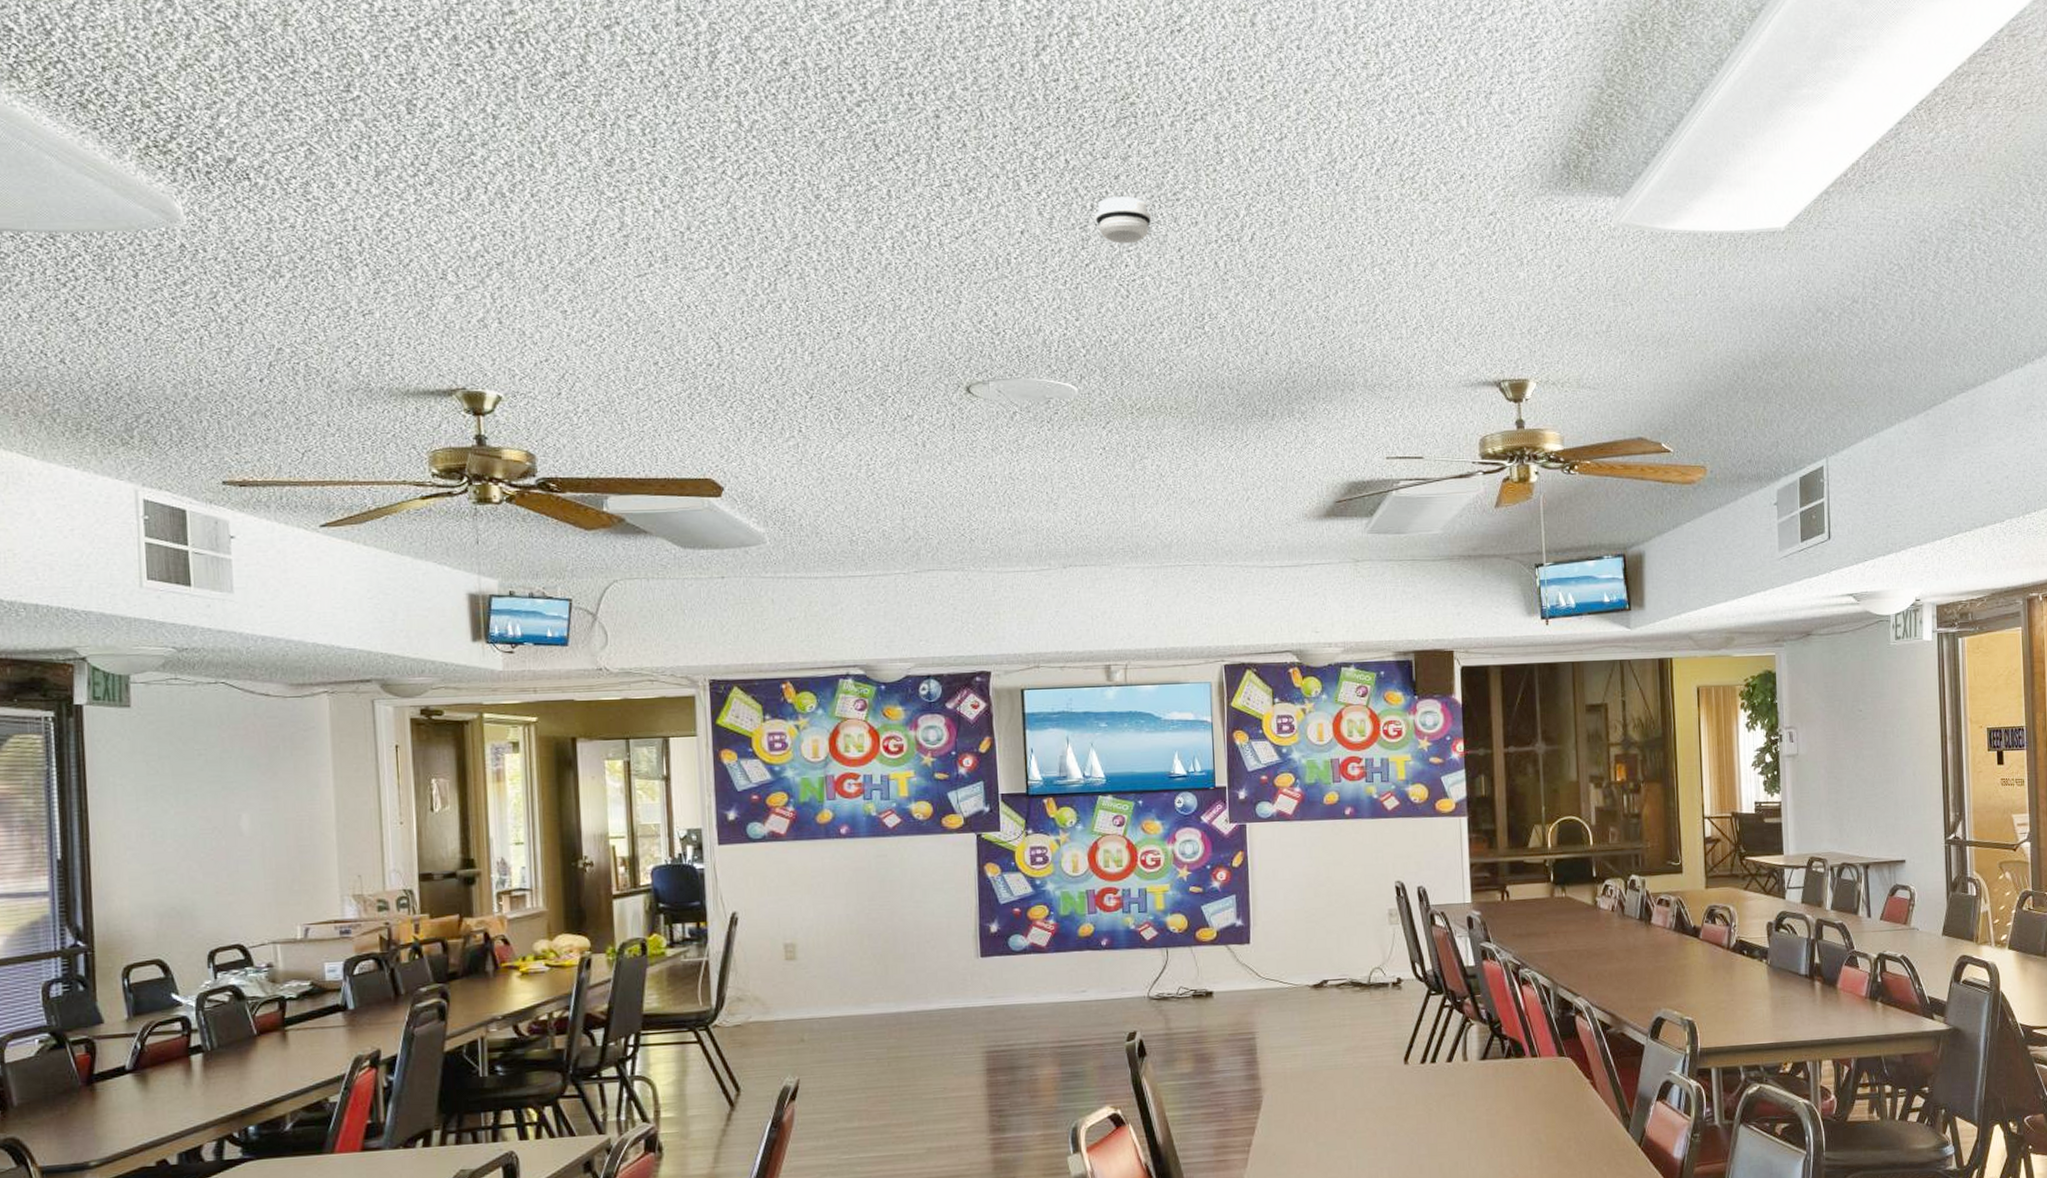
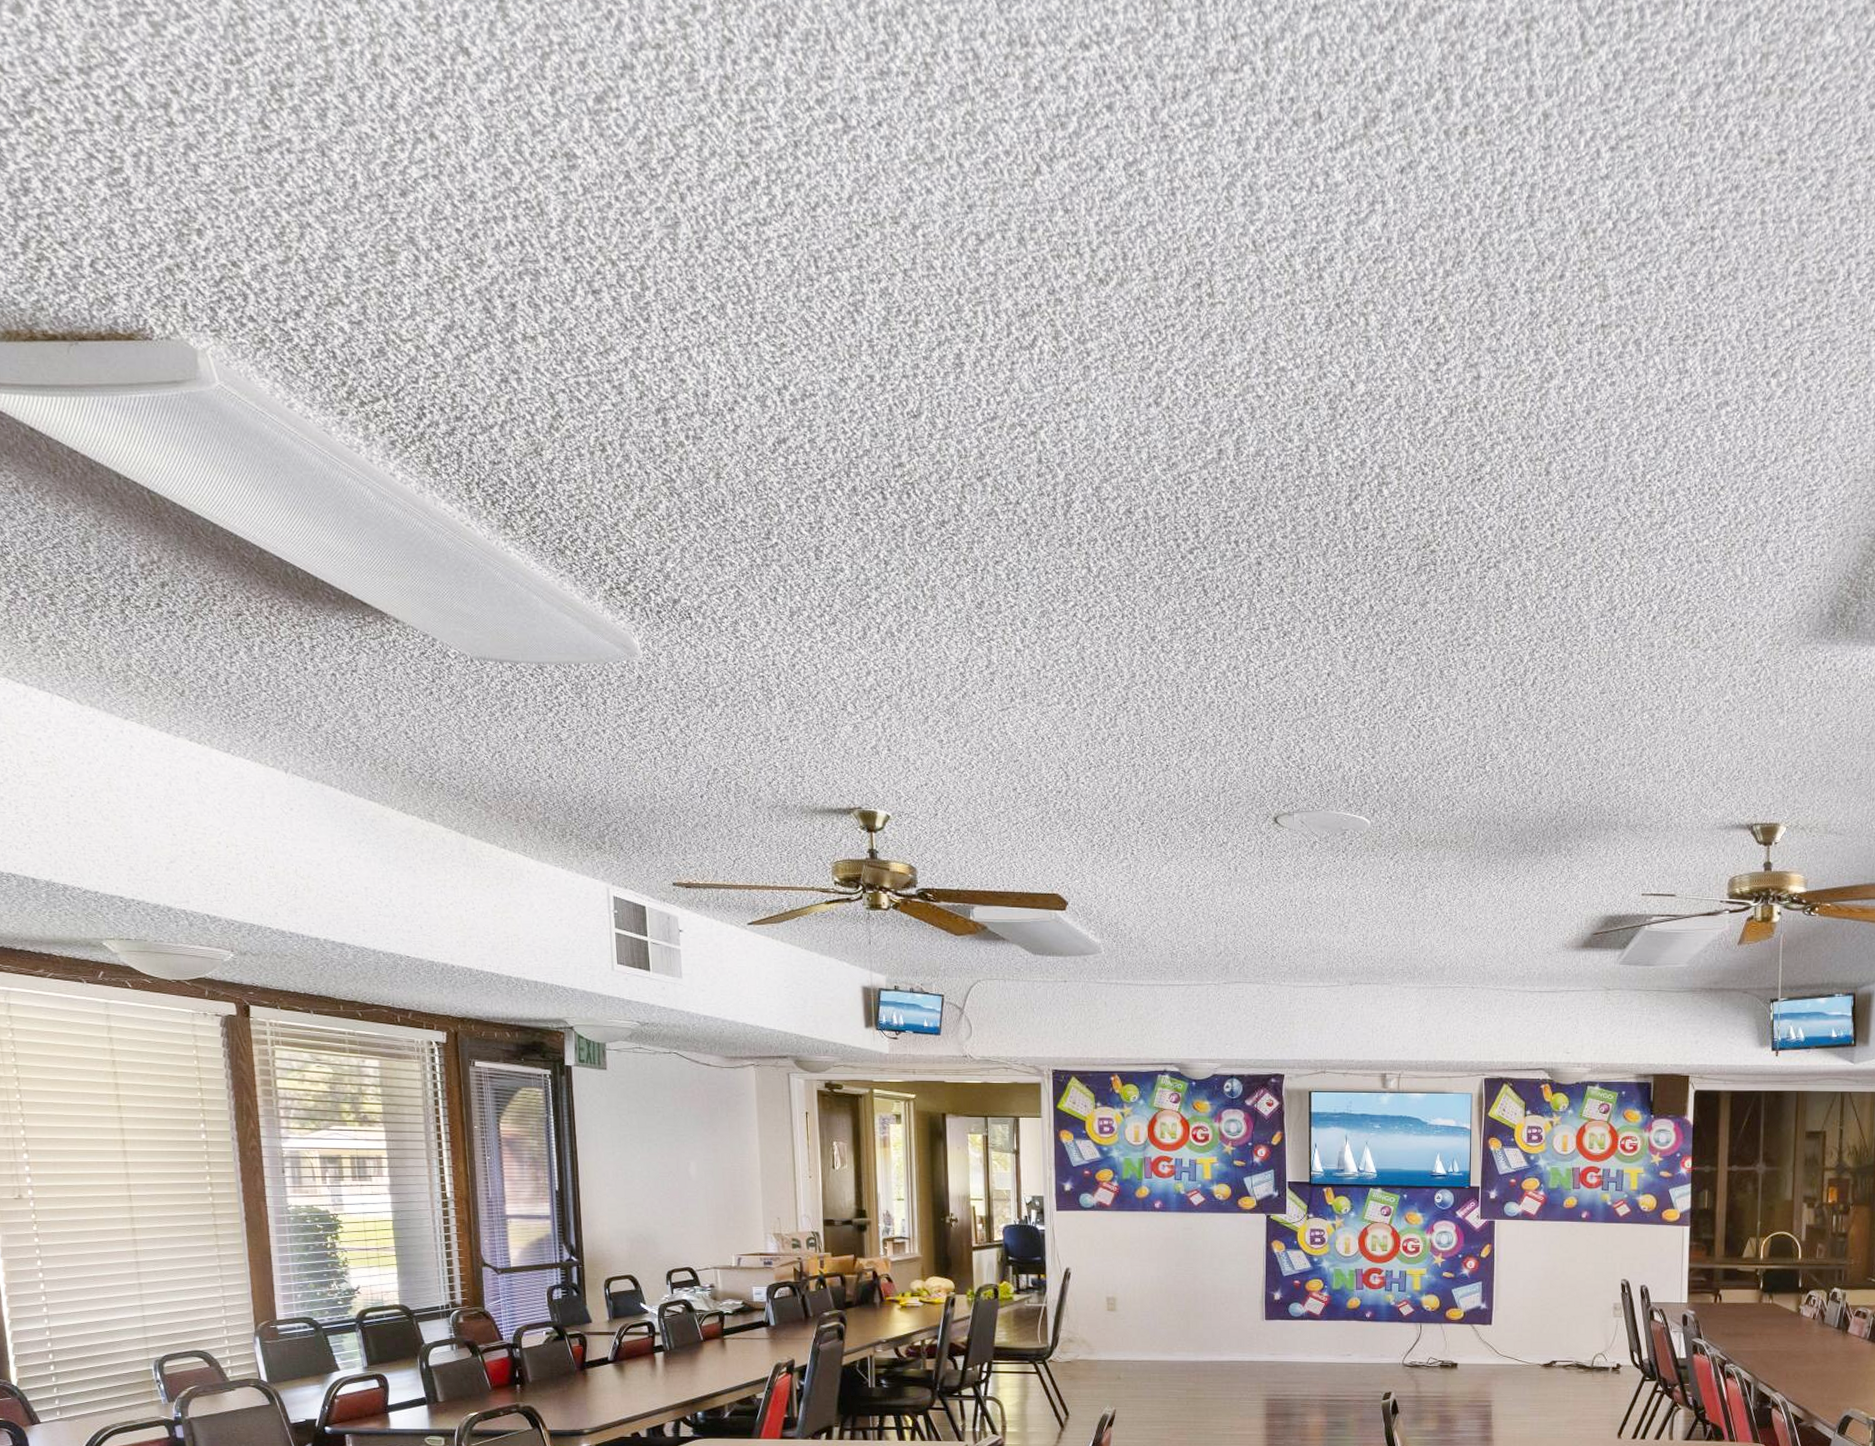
smoke detector: present [1095,196,1152,244] -> none [1394,641,1444,686]

